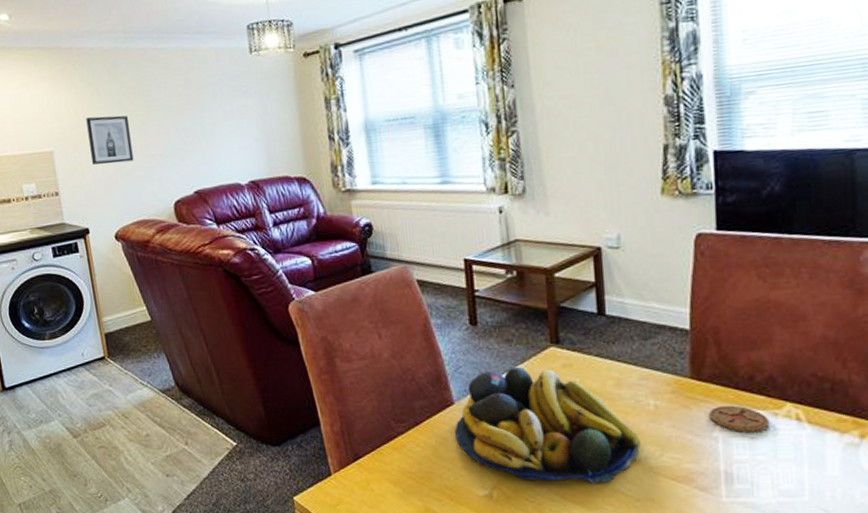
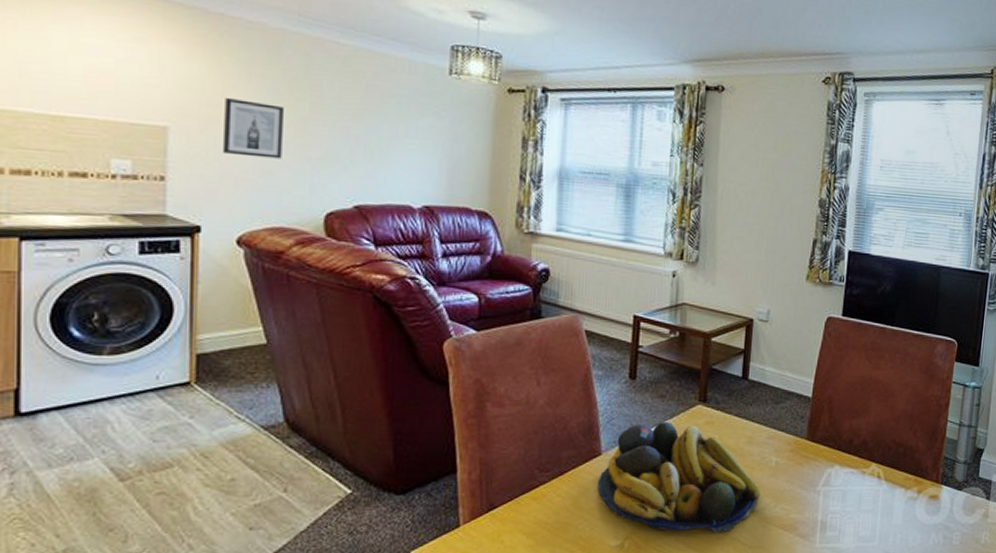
coaster: present [709,405,770,433] -> none [816,464,859,487]

